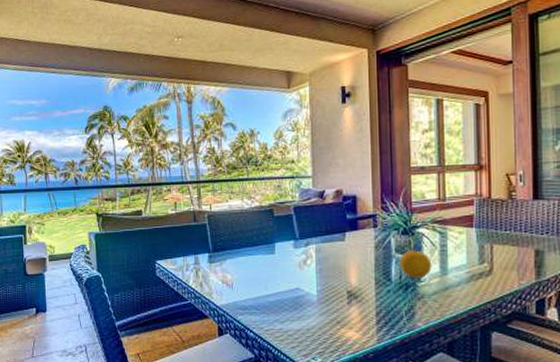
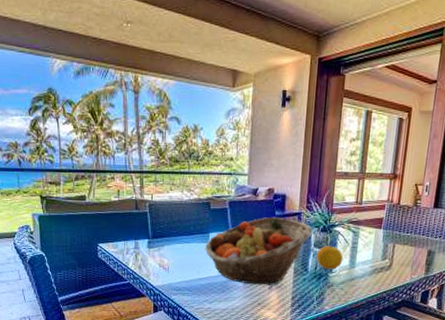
fruit basket: none [270,220,392,300] -> present [204,216,313,285]

